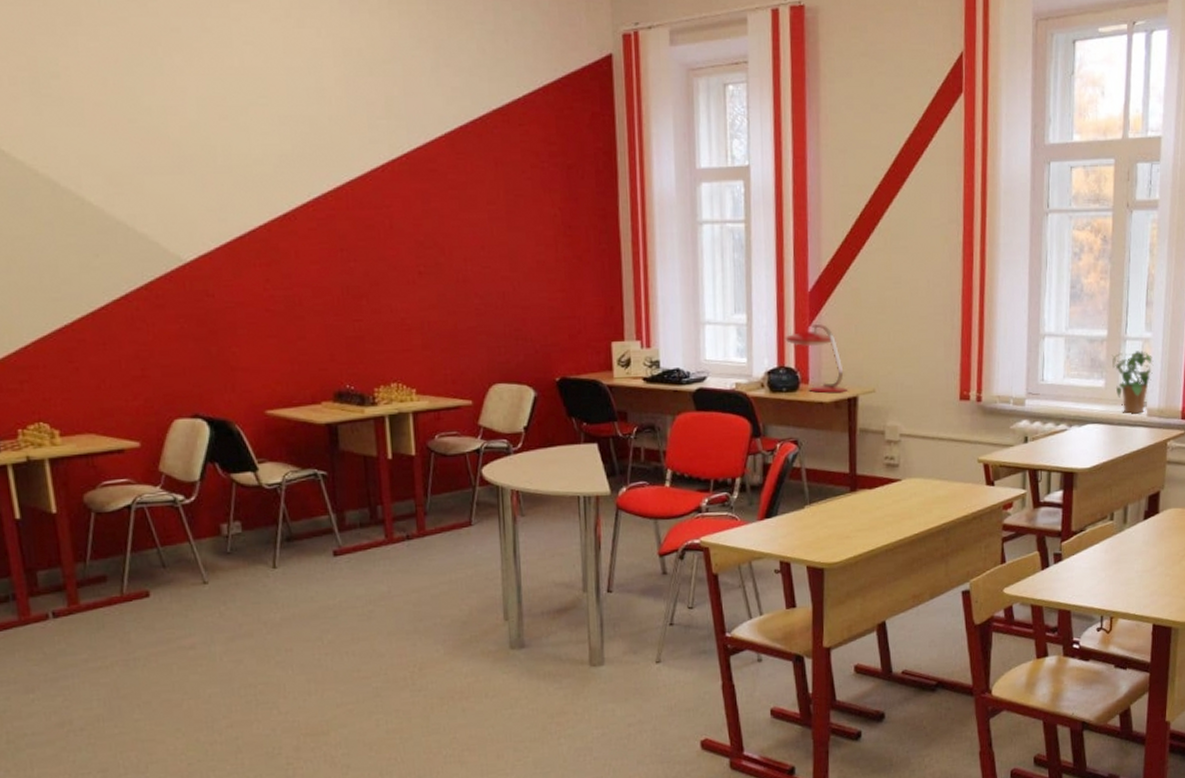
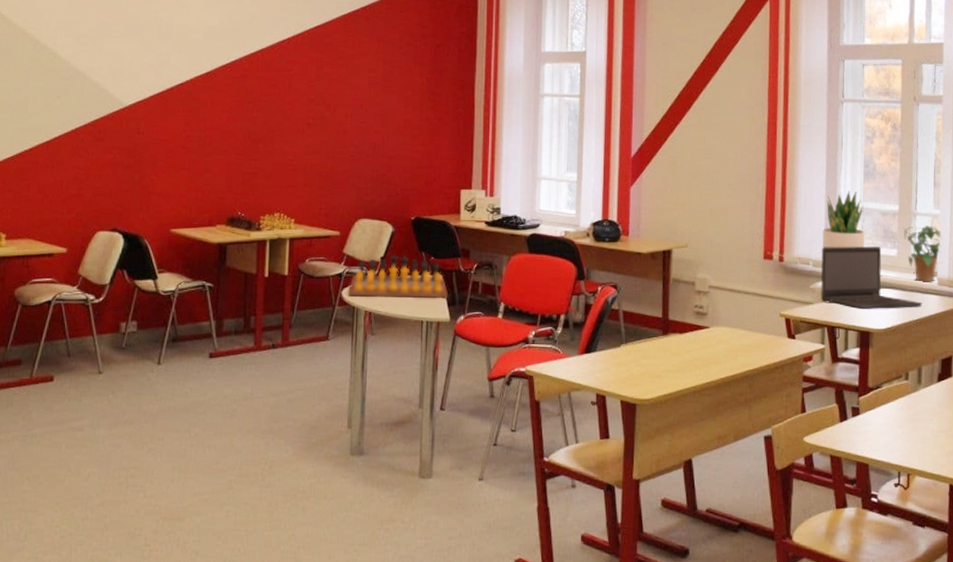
chess set: none [489,421,606,475] -> present [348,253,448,299]
desk lamp: present [785,323,847,394] -> none [609,184,663,246]
laptop: none [1022,377,1130,448] -> present [821,246,923,309]
planter: none [1023,316,1071,383] -> present [822,191,865,248]

